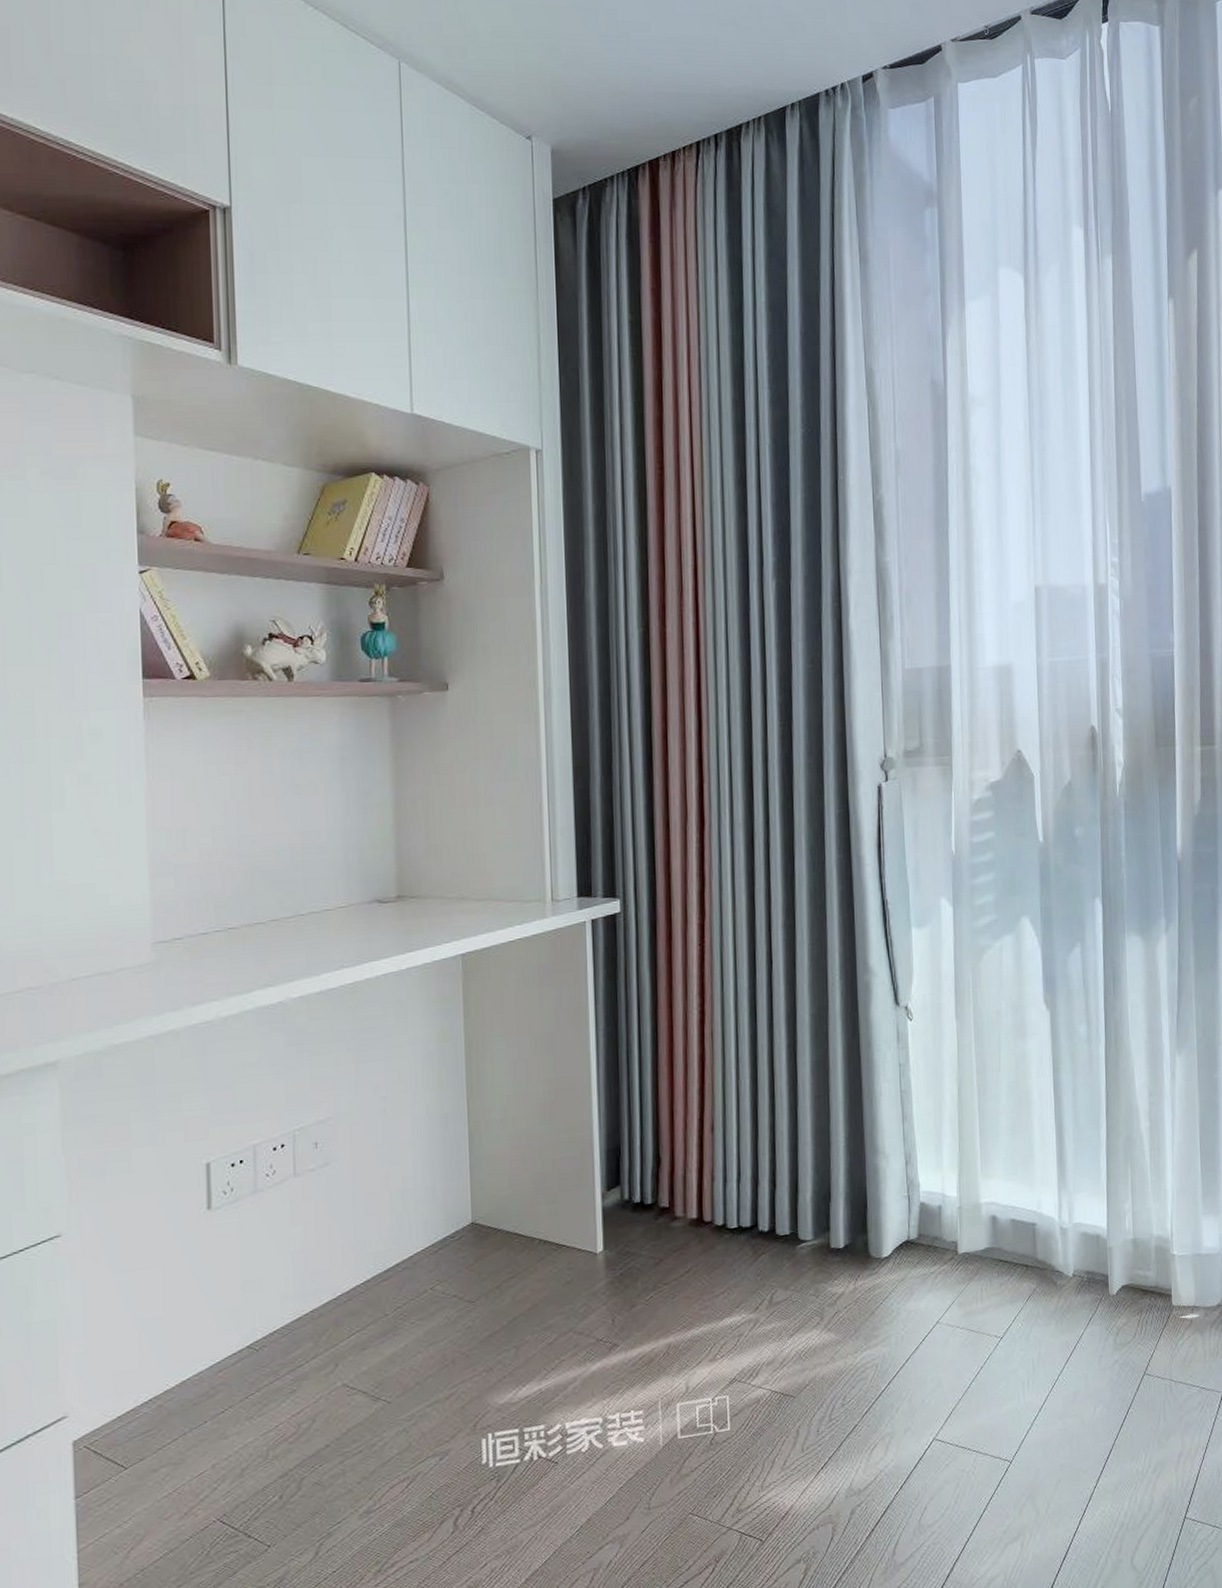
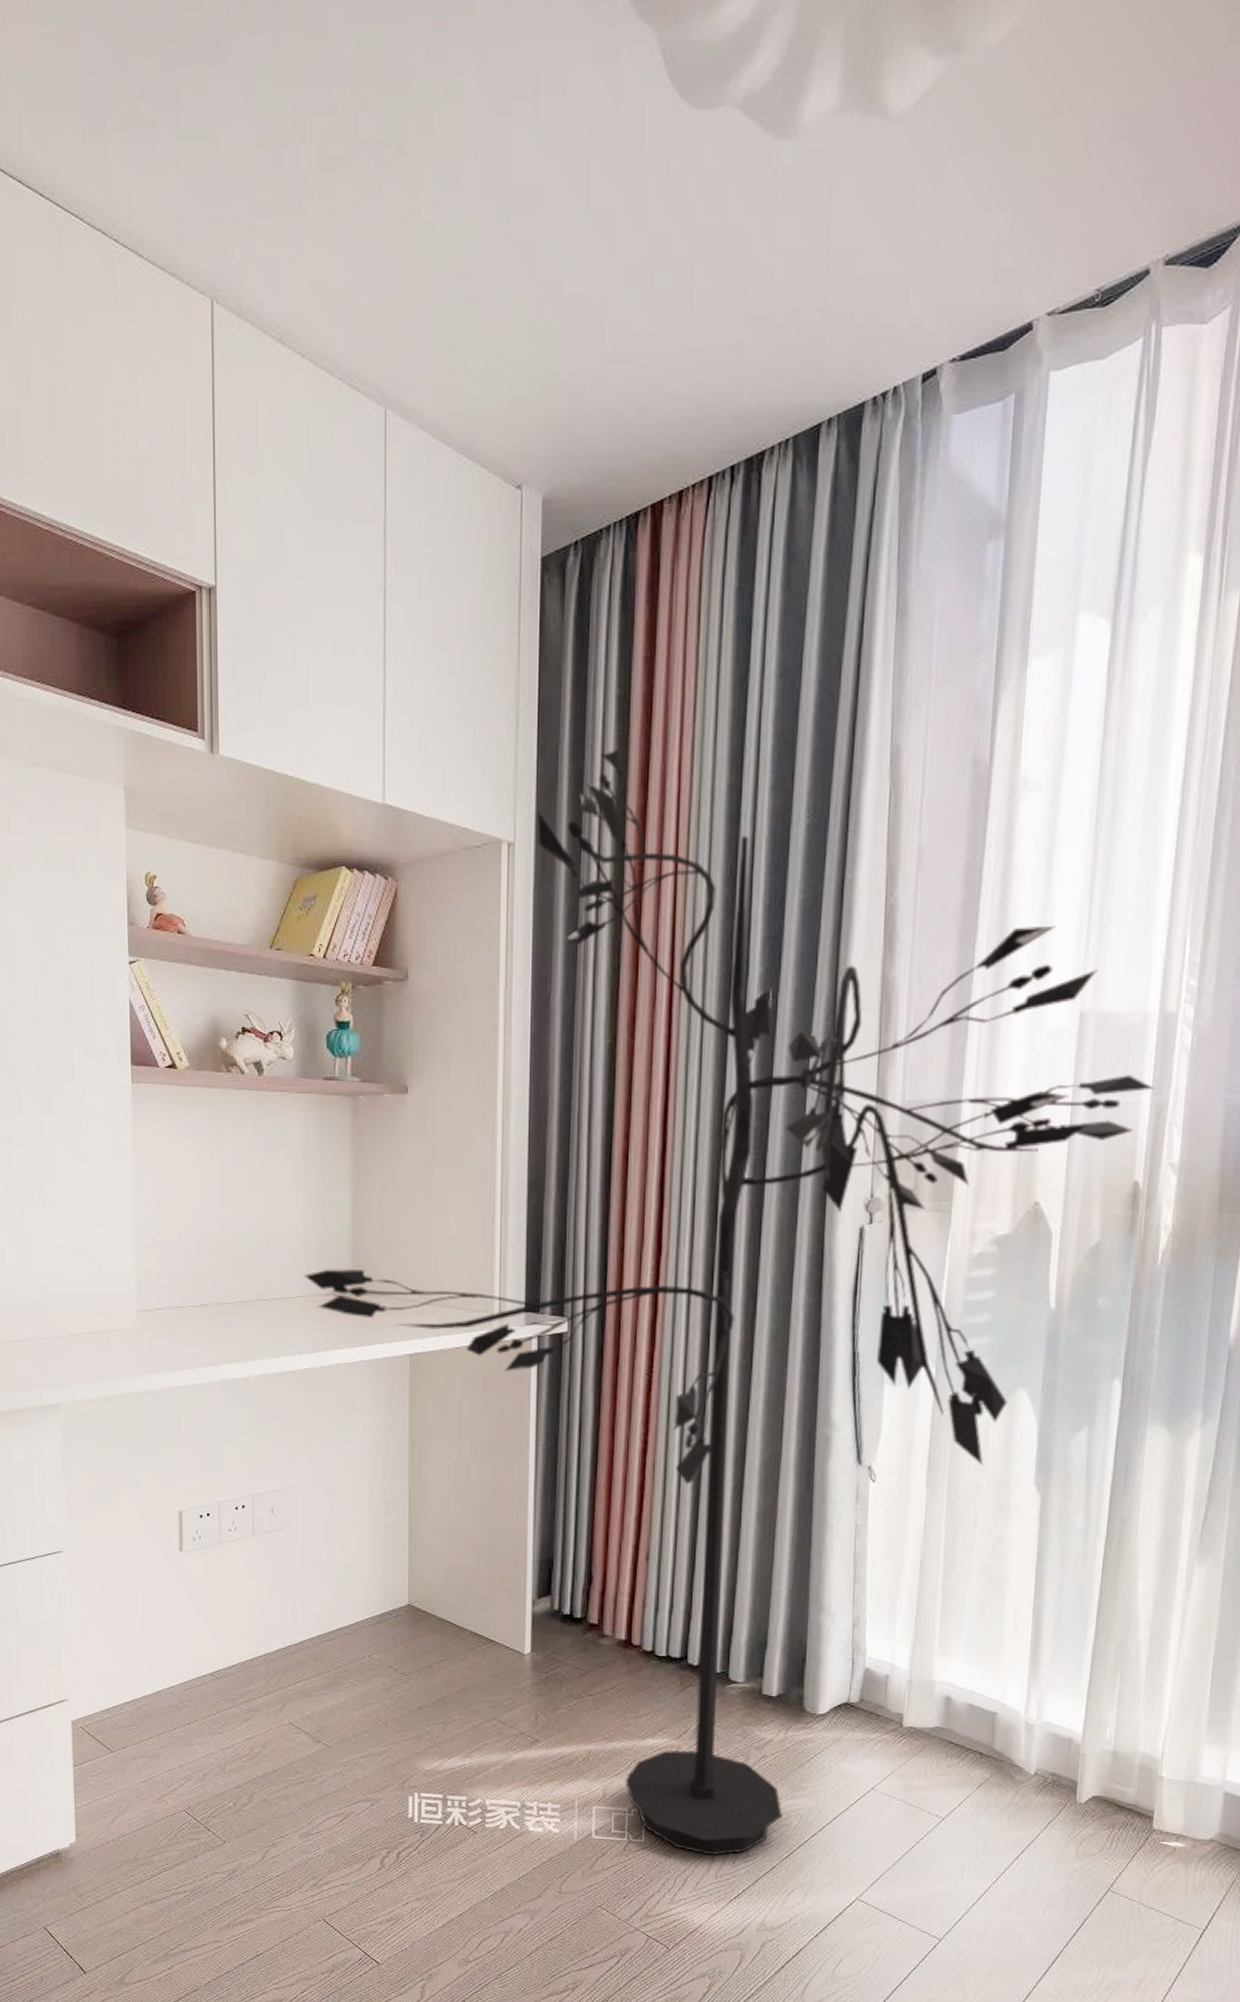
floor lamp: none [344,367,1098,1429] -> present [303,749,1155,1856]

